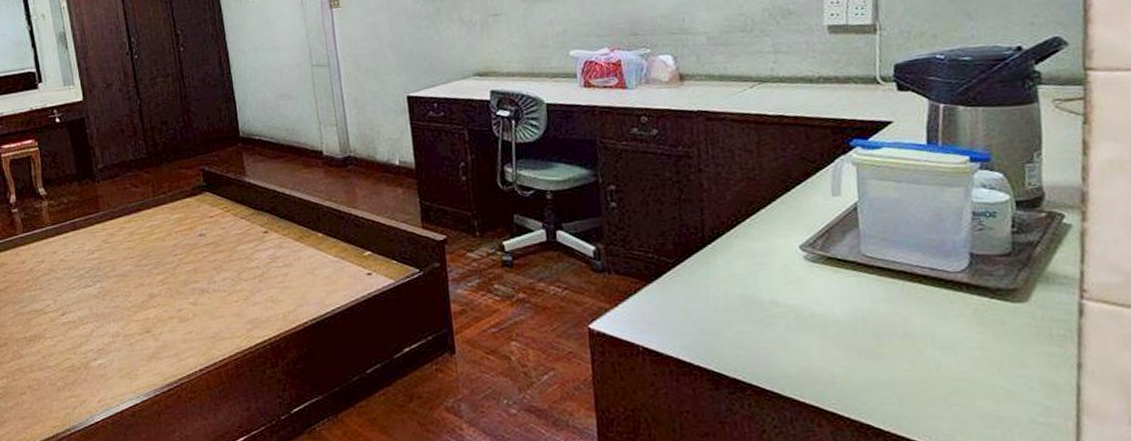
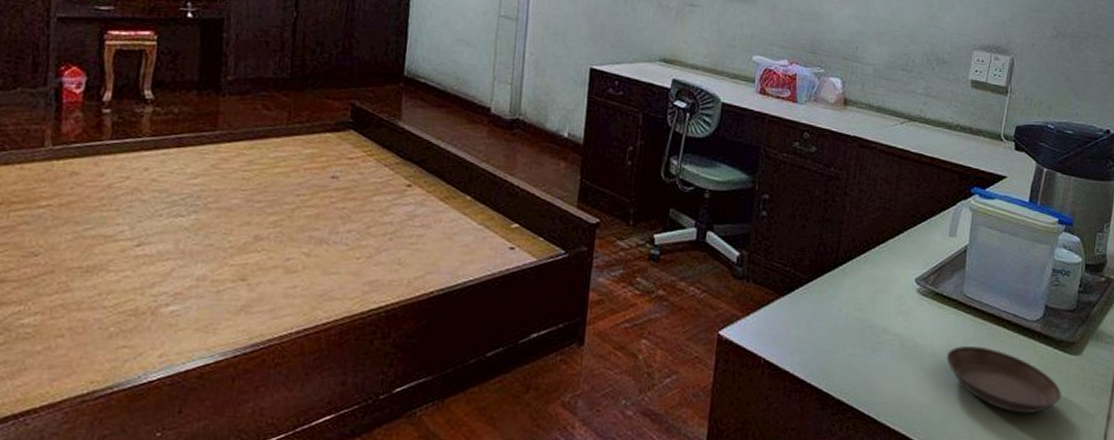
saucer: none [853,307,1010,372] -> present [946,345,1061,414]

